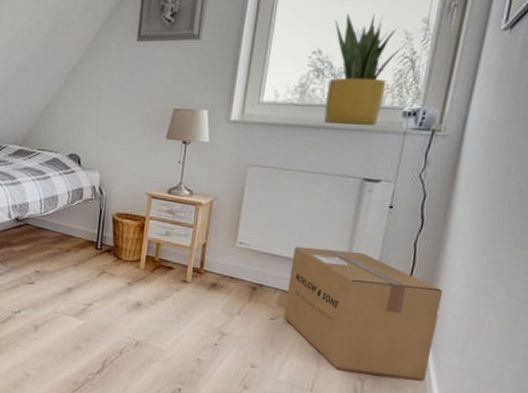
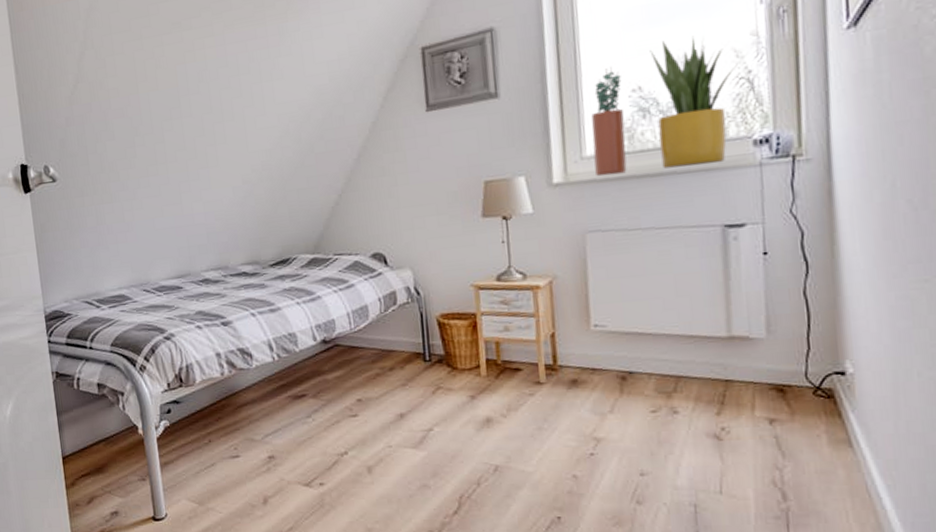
vase: none [267,28,306,122] -> present [591,66,627,177]
box: present [283,246,442,382] -> none [661,314,857,463]

